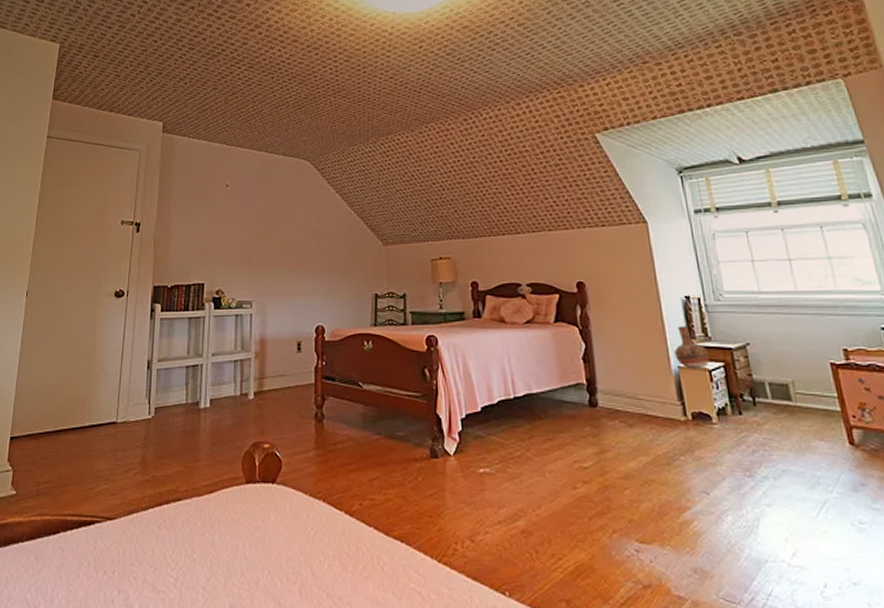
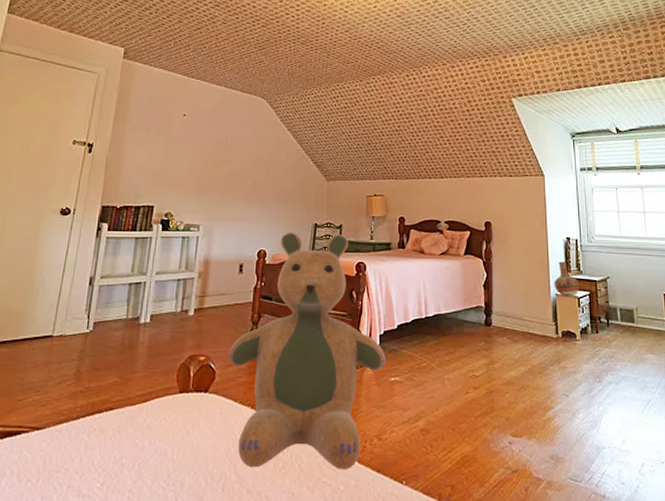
teddy bear: none [294,304,471,576] -> present [228,232,386,470]

